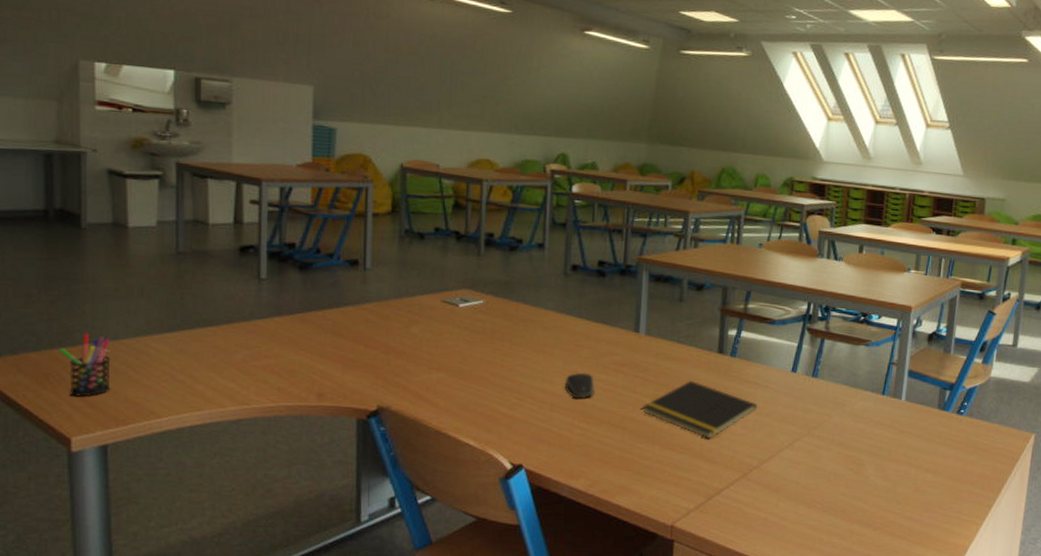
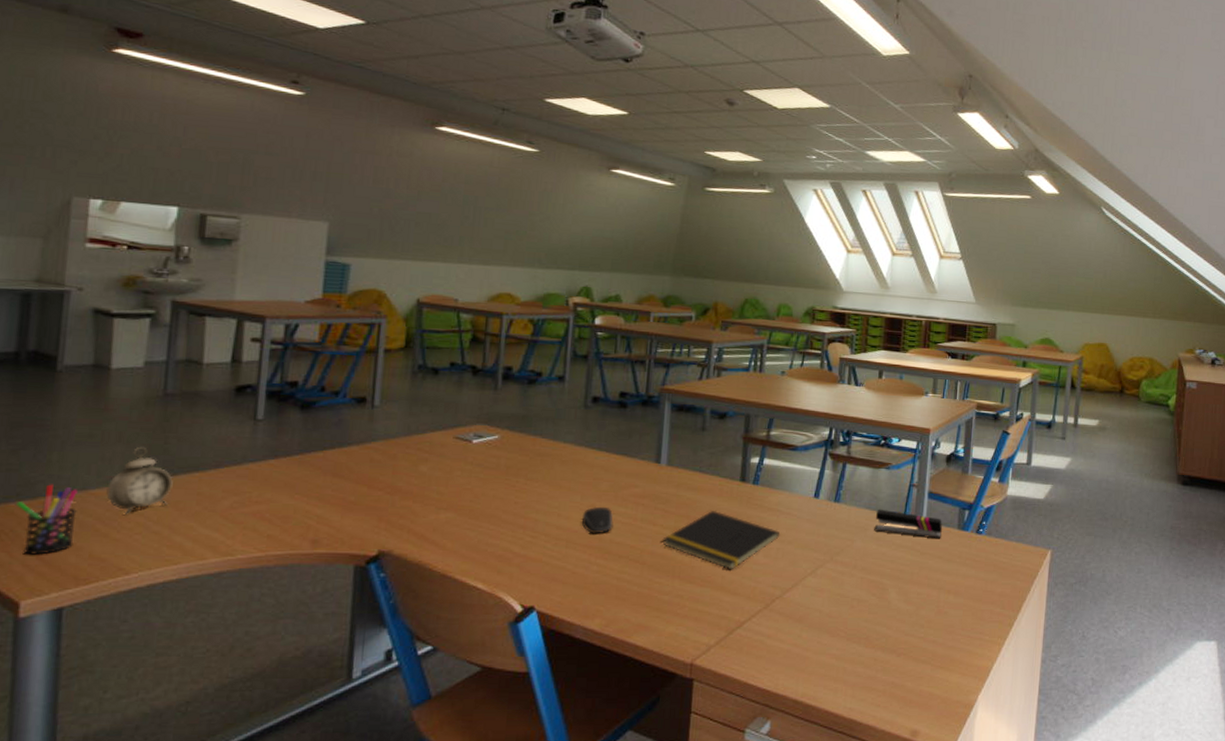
alarm clock: none [135,302,191,363] -> present [106,448,173,514]
stapler: none [852,385,923,418] -> present [874,509,943,539]

